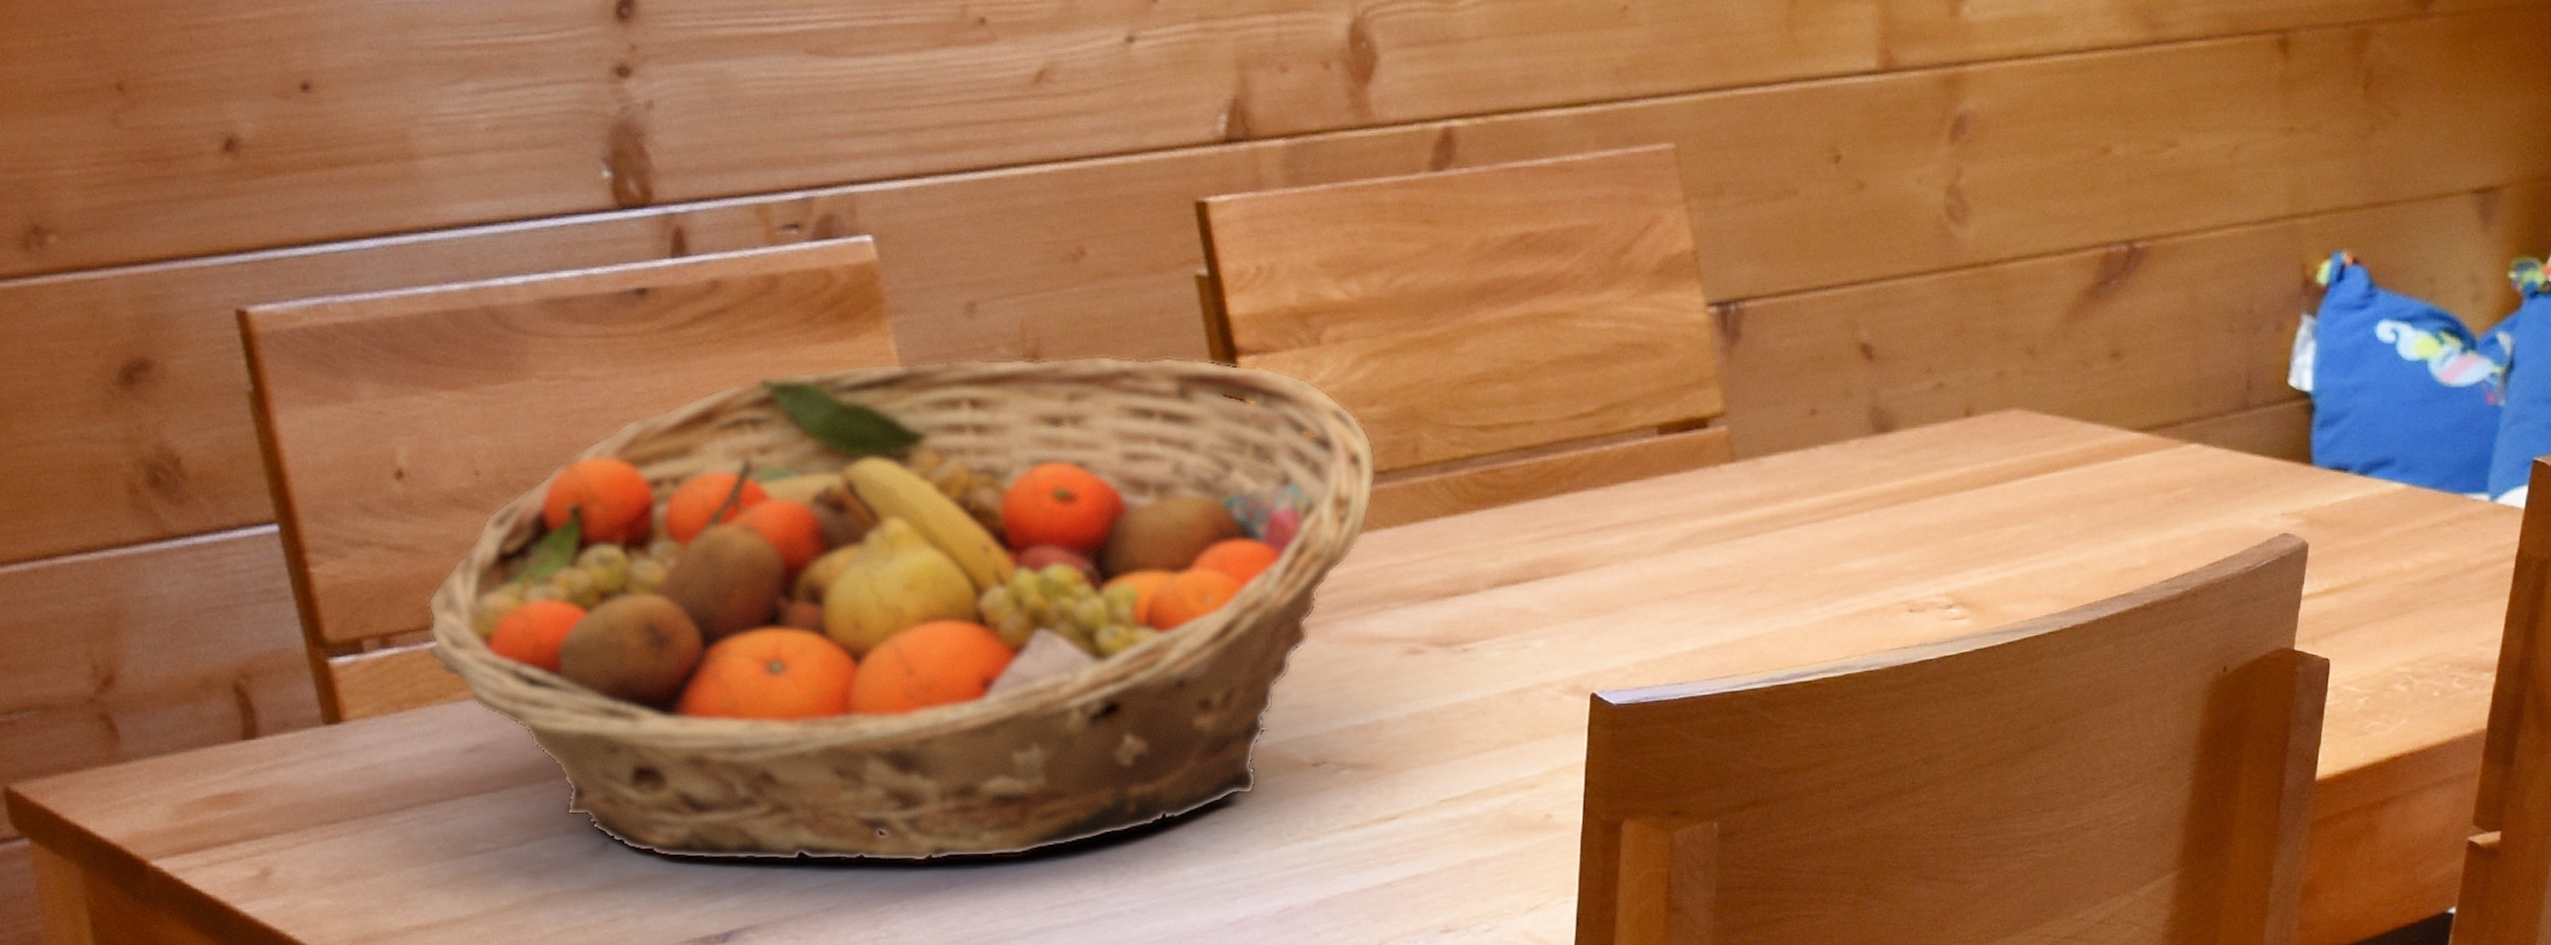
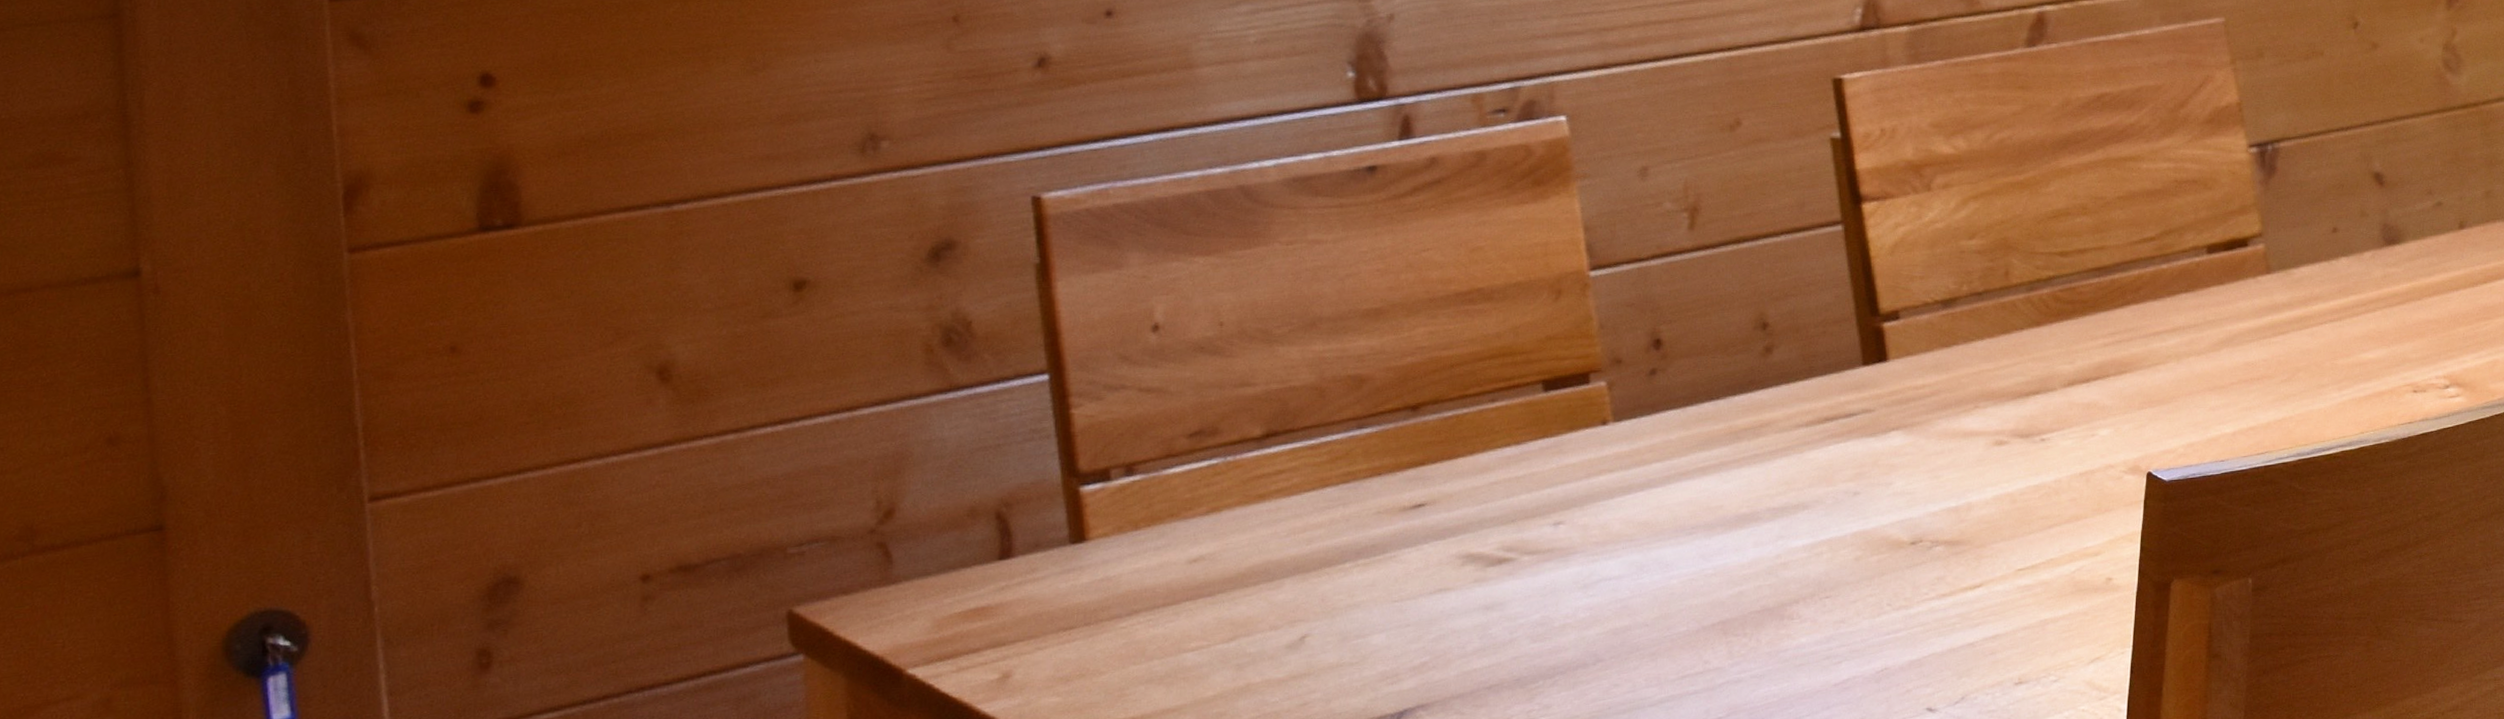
fruit basket: present [426,355,1378,863] -> none [1164,205,1975,649]

